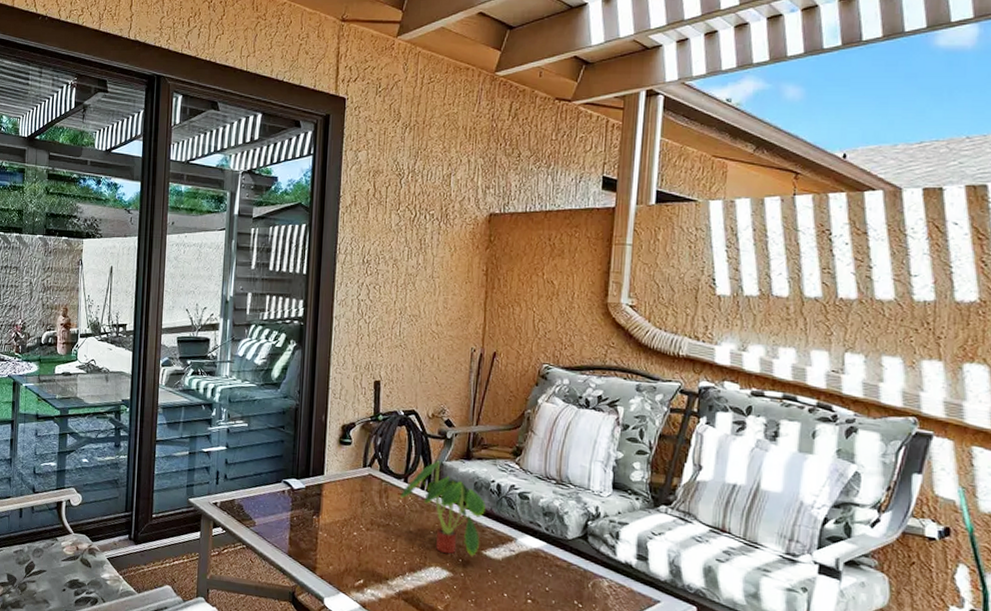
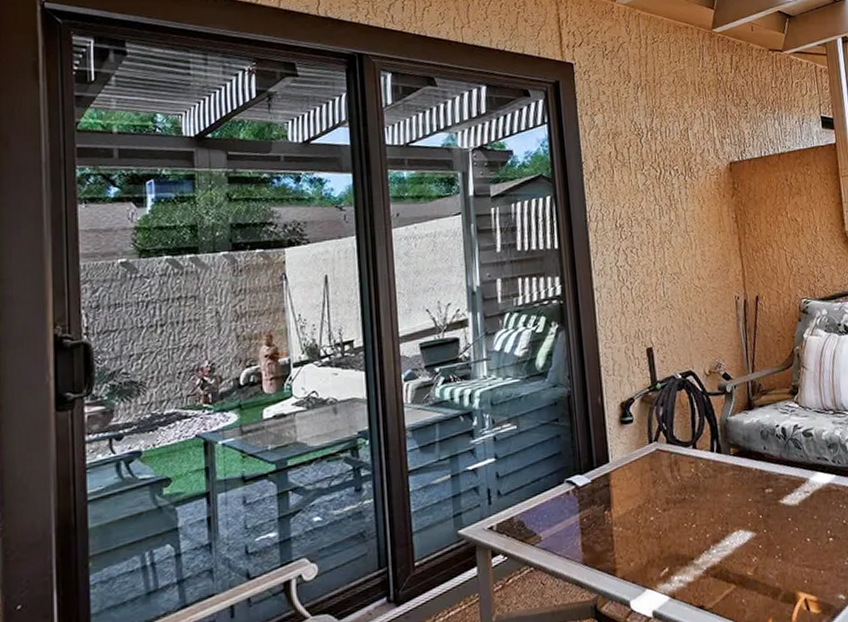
plant: present [400,461,485,557] -> none [691,418,776,514]

